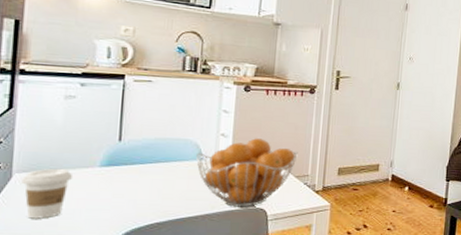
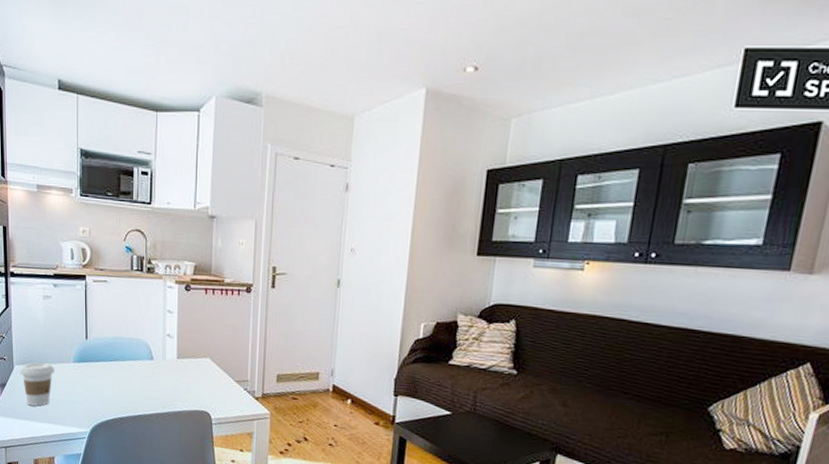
fruit basket: present [196,138,298,207] -> none [148,340,237,409]

